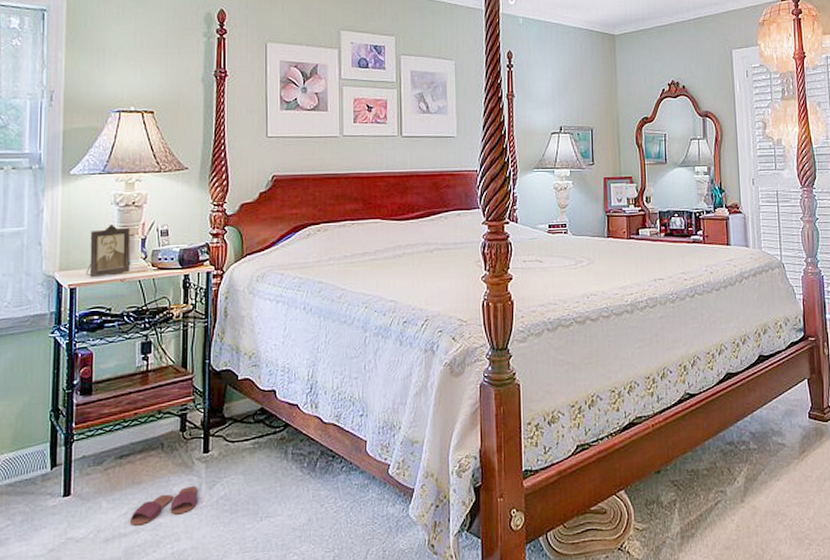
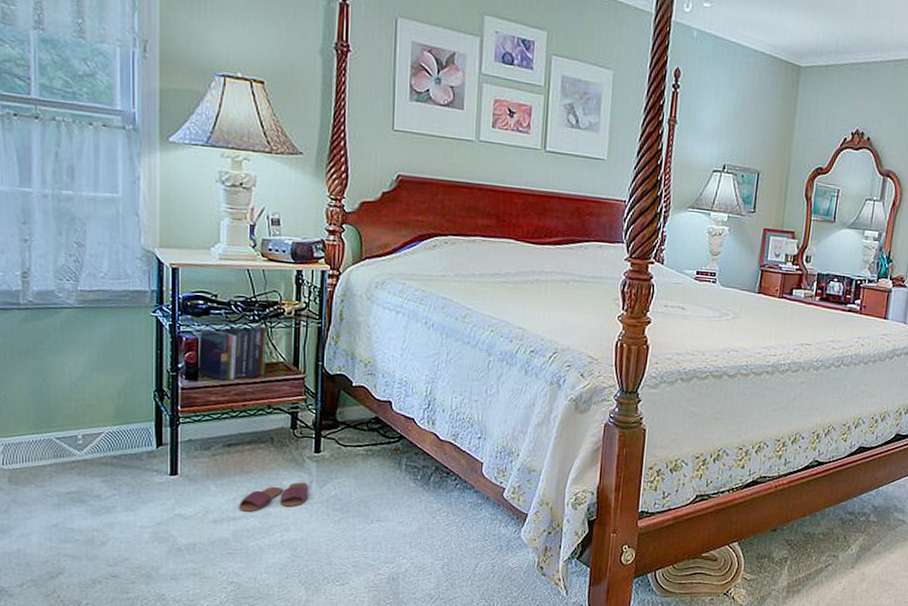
photo frame: present [85,225,130,278] -> none [188,204,238,260]
books: none [92,330,157,393] -> present [198,323,267,382]

